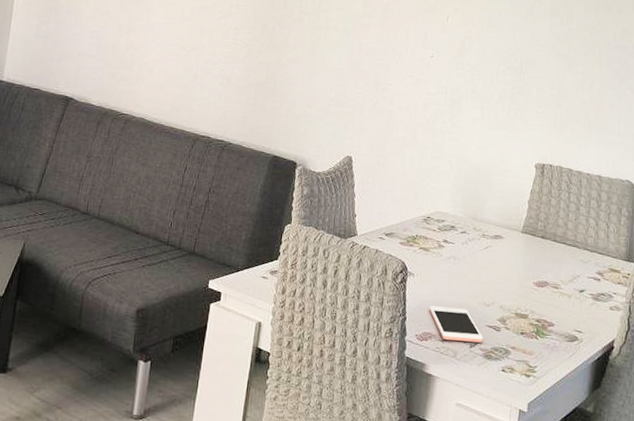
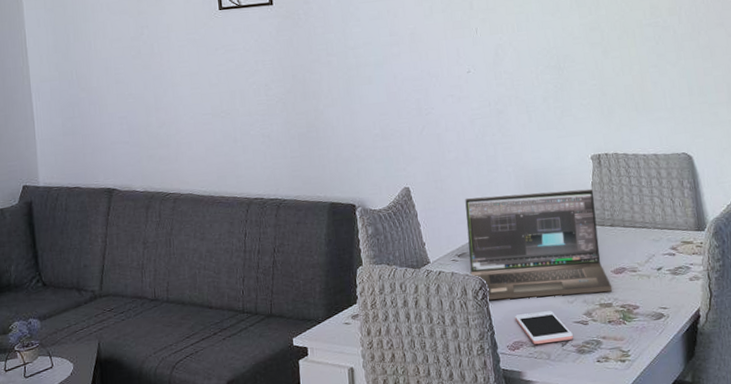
laptop: none [393,179,532,303] -> present [465,188,613,300]

